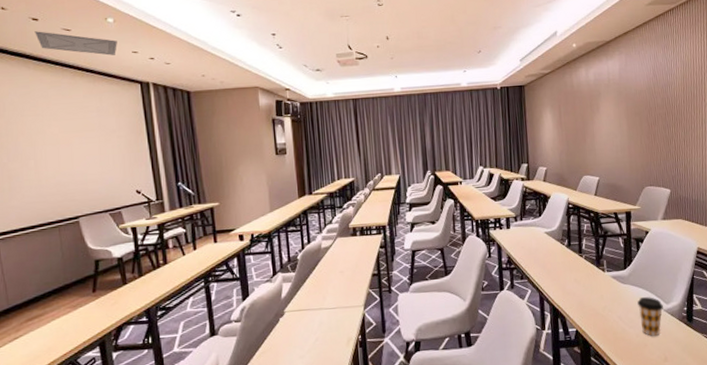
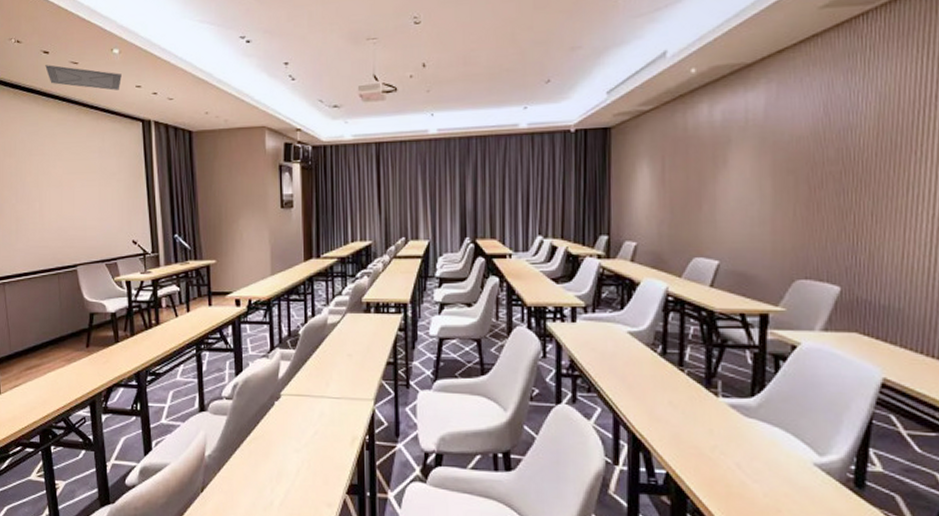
coffee cup: present [637,296,663,337] -> none [769,440,814,501]

